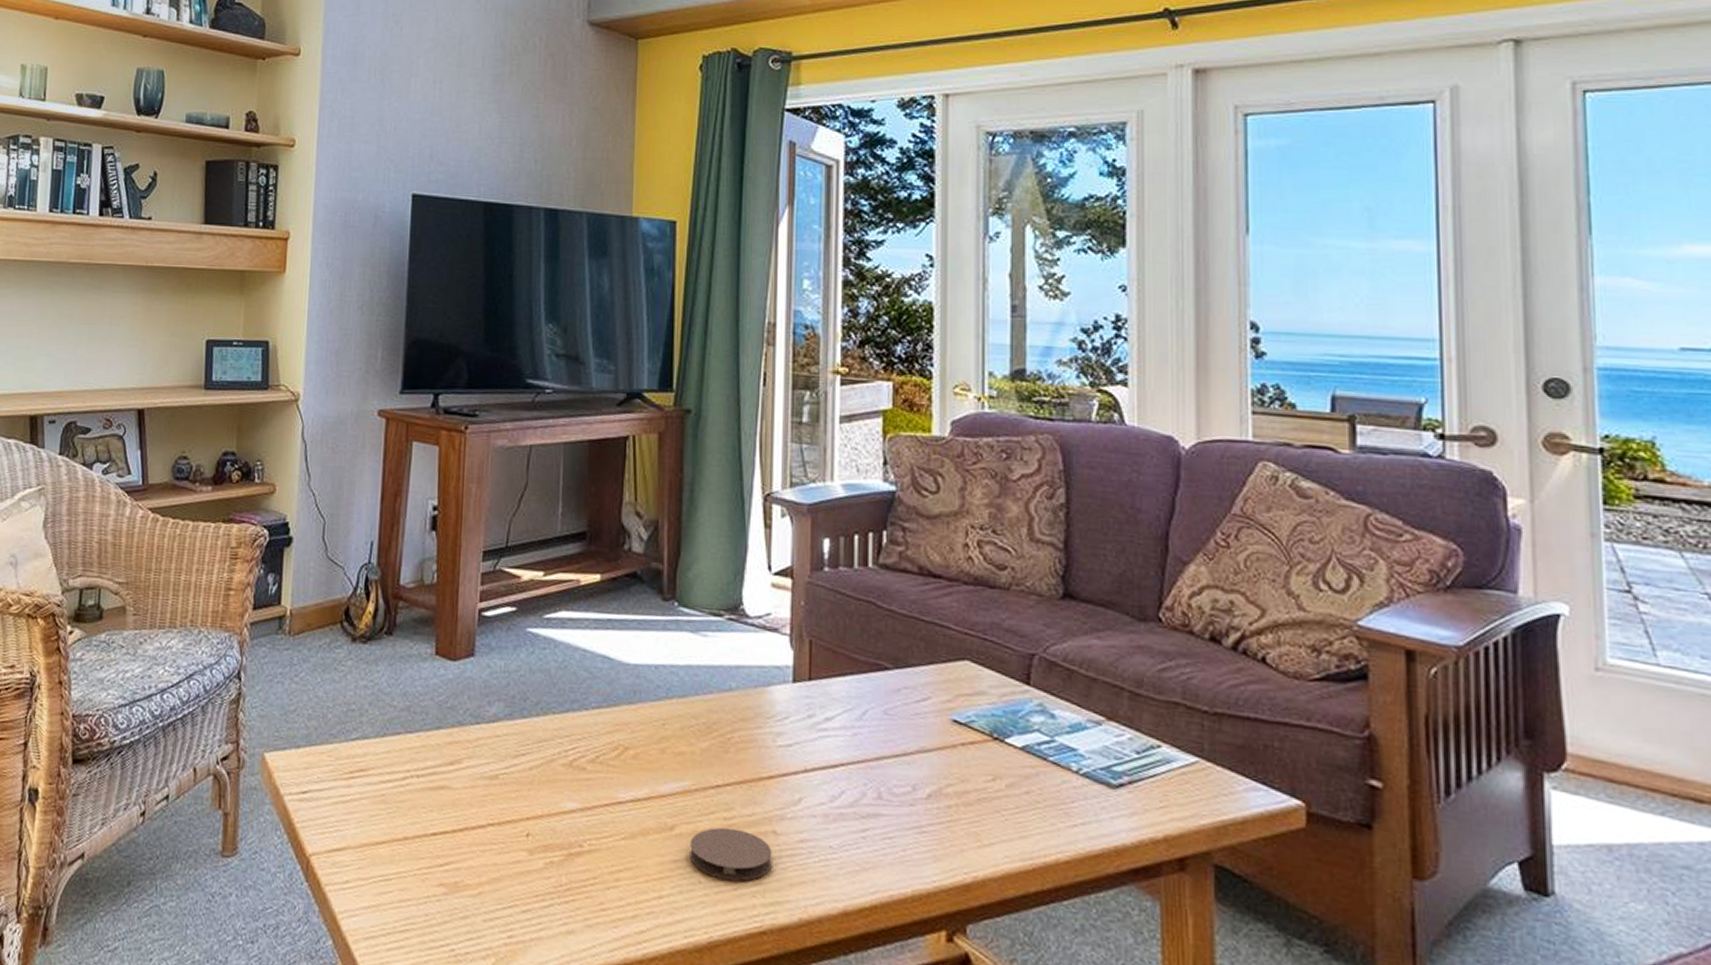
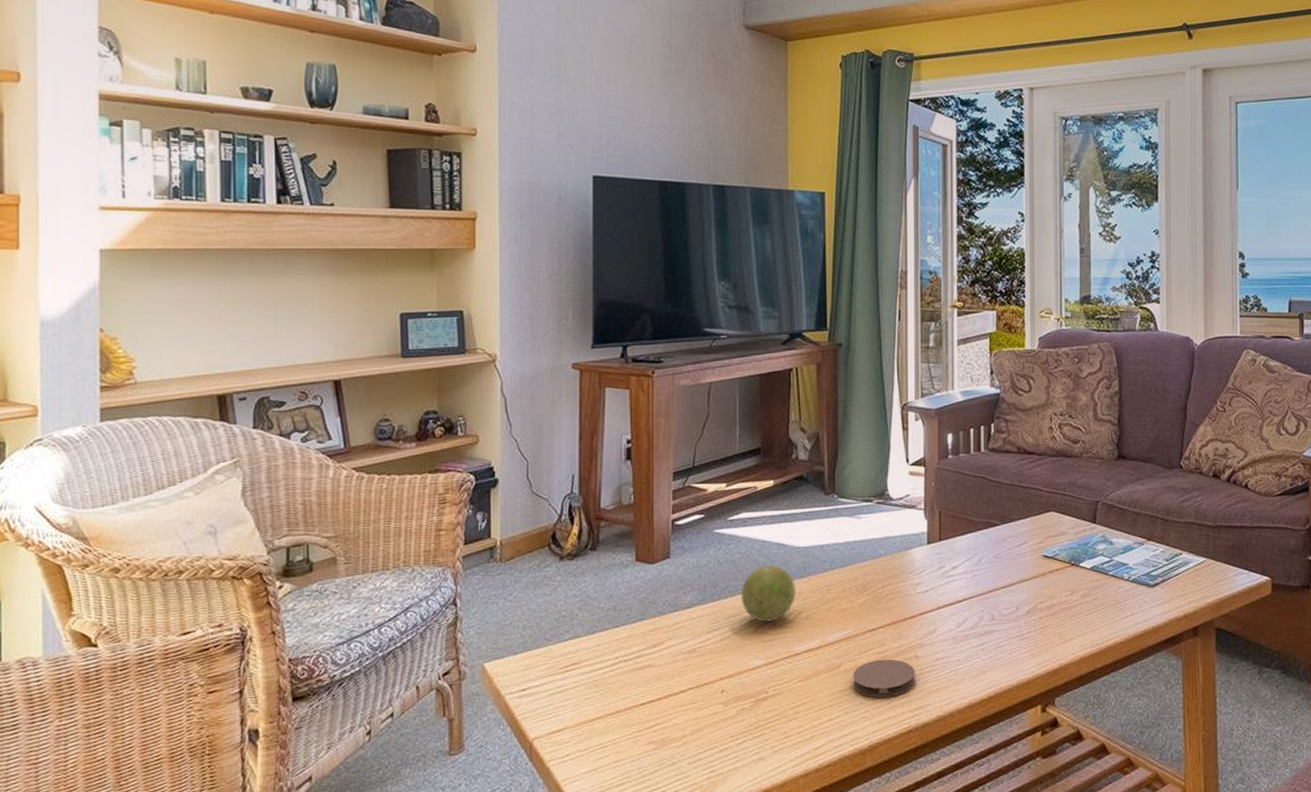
decorative ball: none [555,681,623,755] -> present [741,565,797,622]

